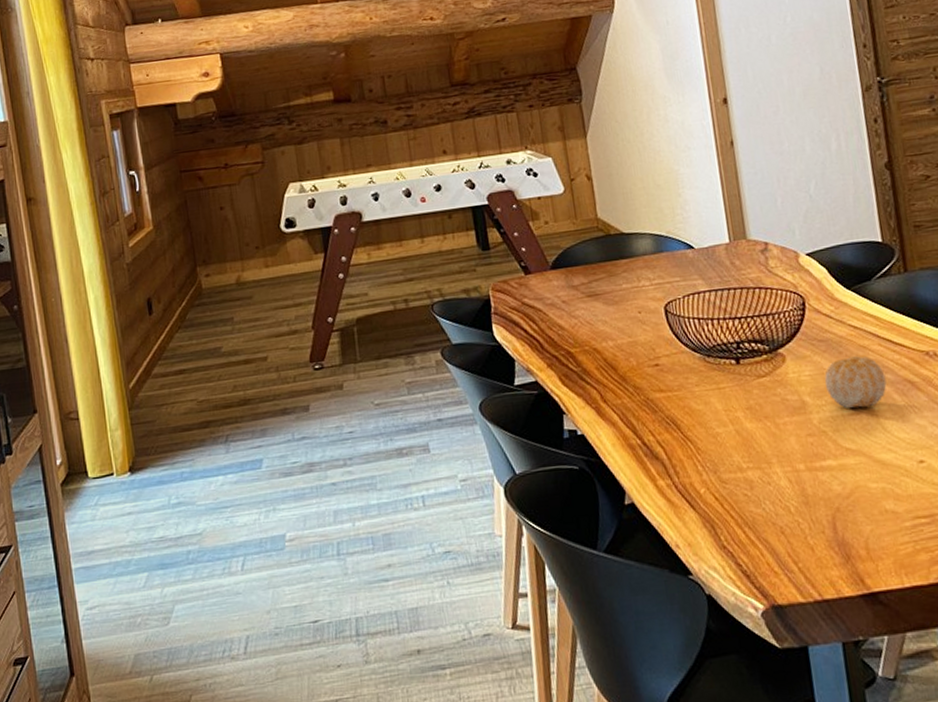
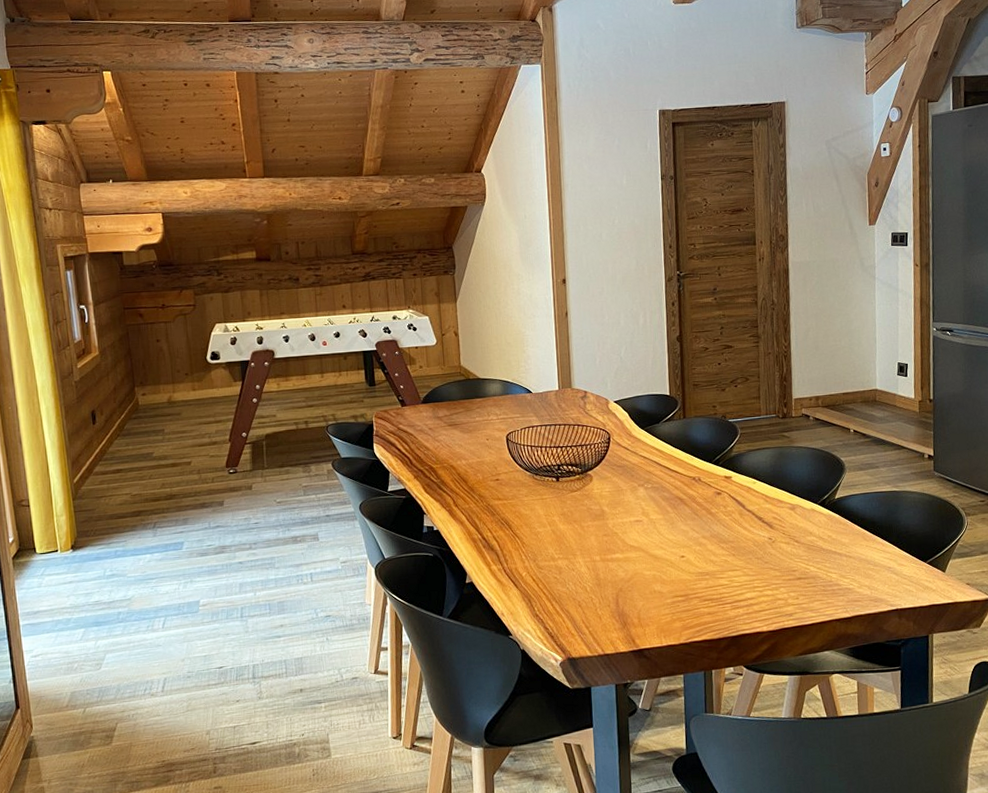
fruit: present [824,356,887,408] -> none [620,478,663,517]

